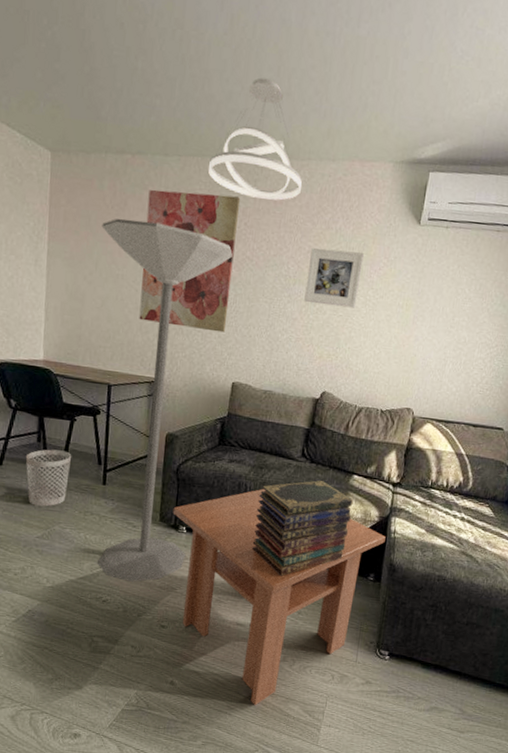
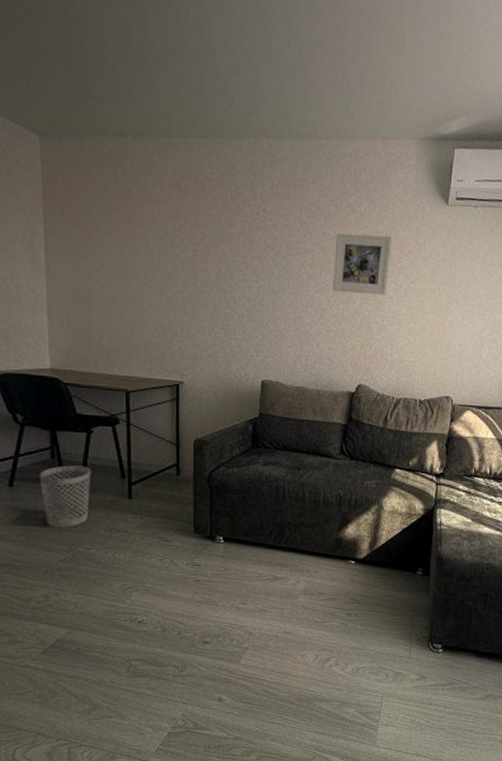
floor lamp: present [98,218,233,582] -> none [104,208,252,599]
wall art: present [139,189,241,333] -> none [154,175,257,328]
coffee table: present [173,488,386,706] -> none [207,490,432,714]
pendant light: present [208,77,303,201] -> none [220,49,323,183]
book stack: present [252,480,353,577] -> none [294,476,396,580]

